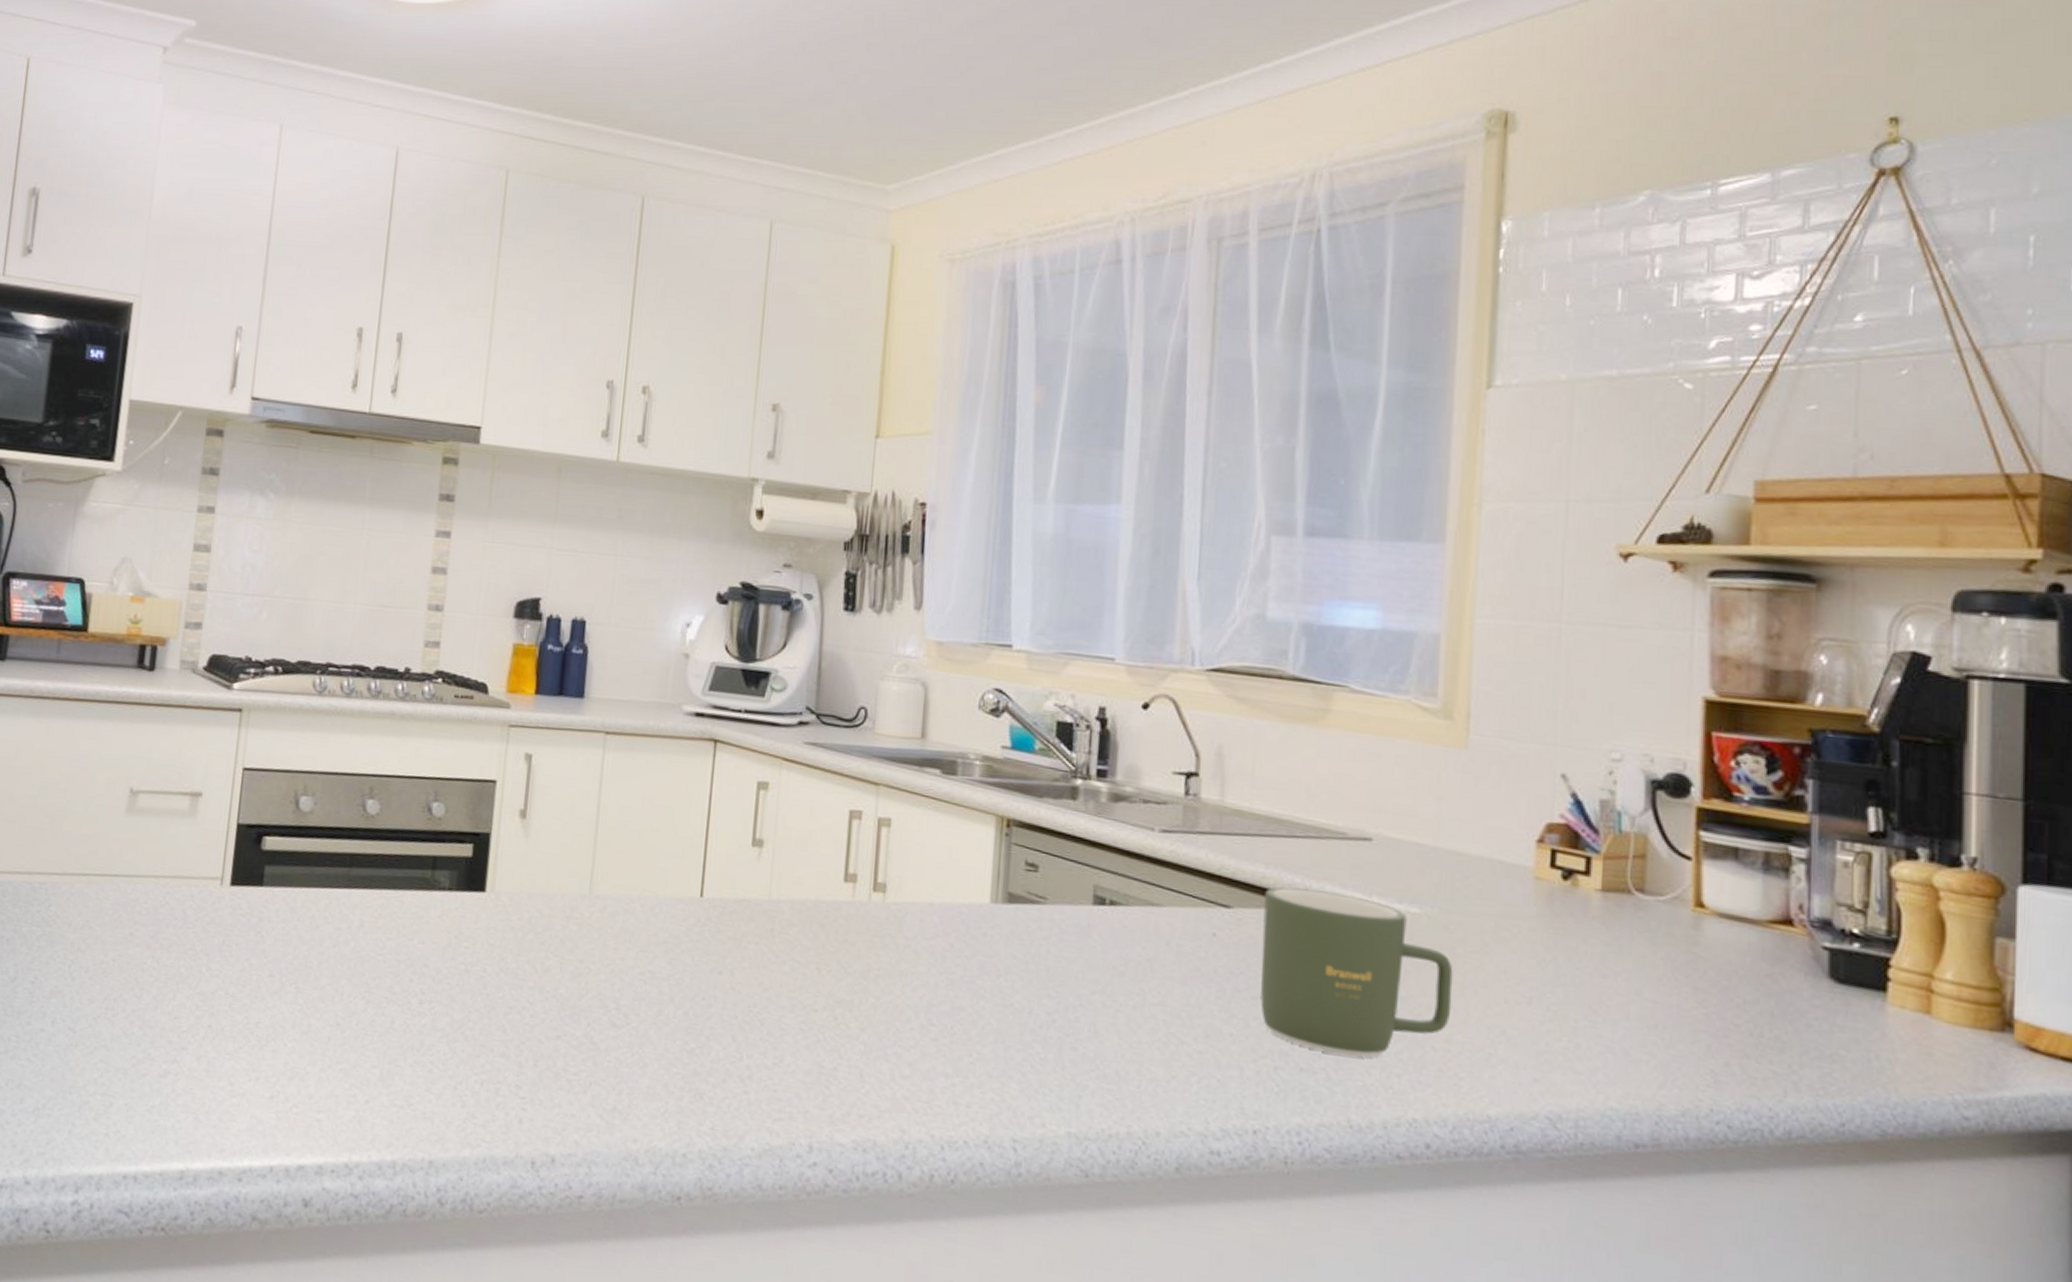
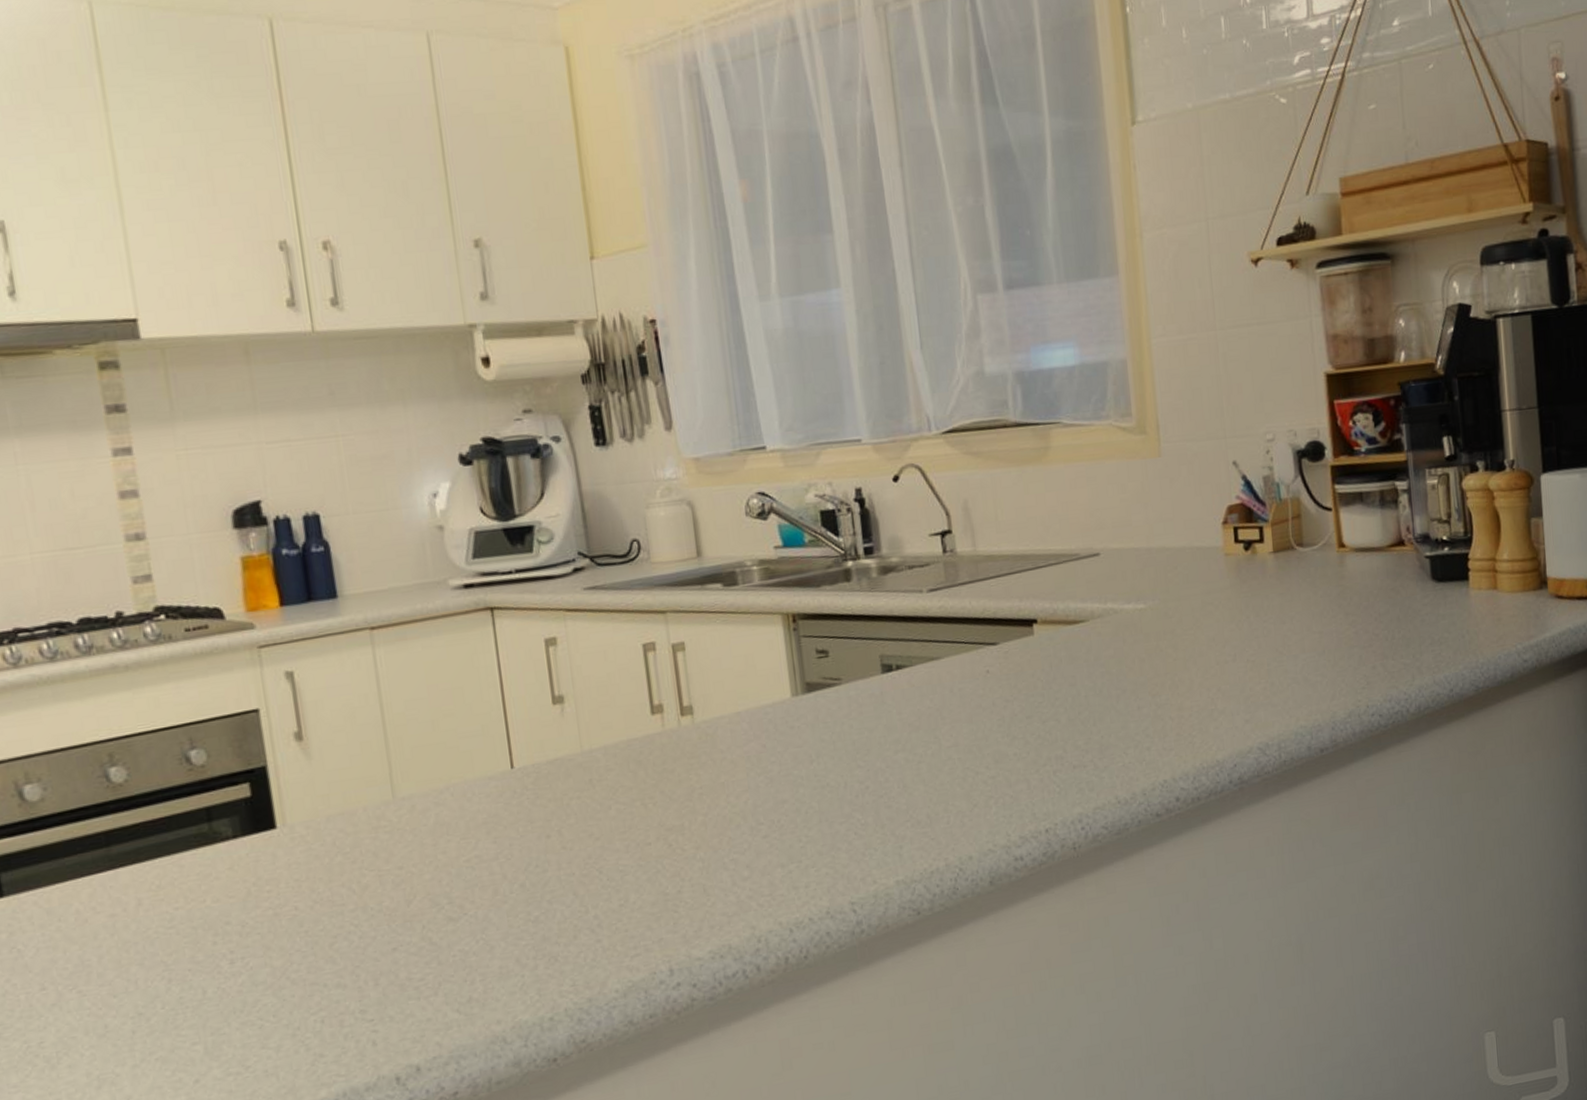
mug: present [1260,887,1453,1058] -> none [1023,606,1180,747]

